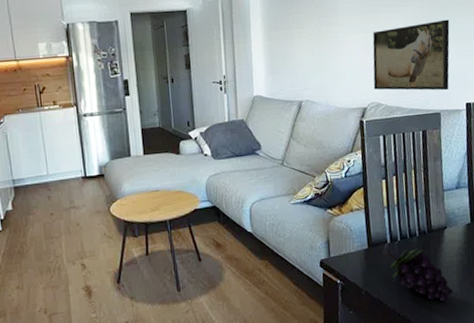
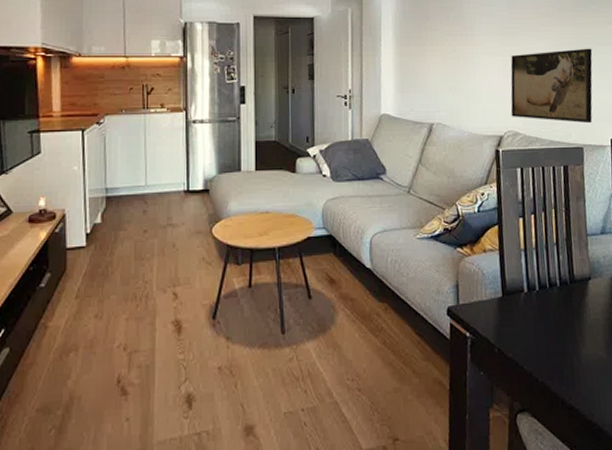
fruit: present [386,248,454,302] -> none [522,300,600,367]

